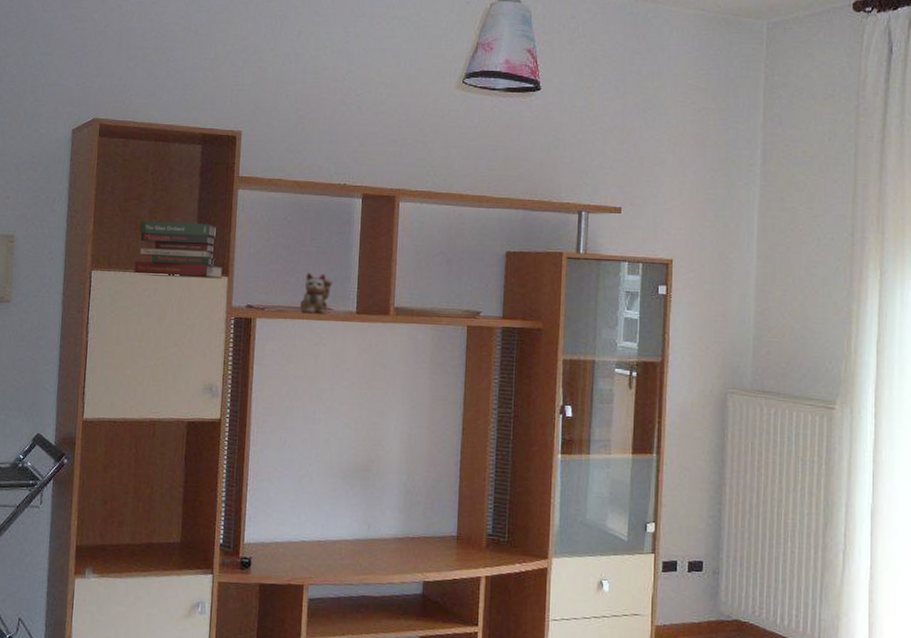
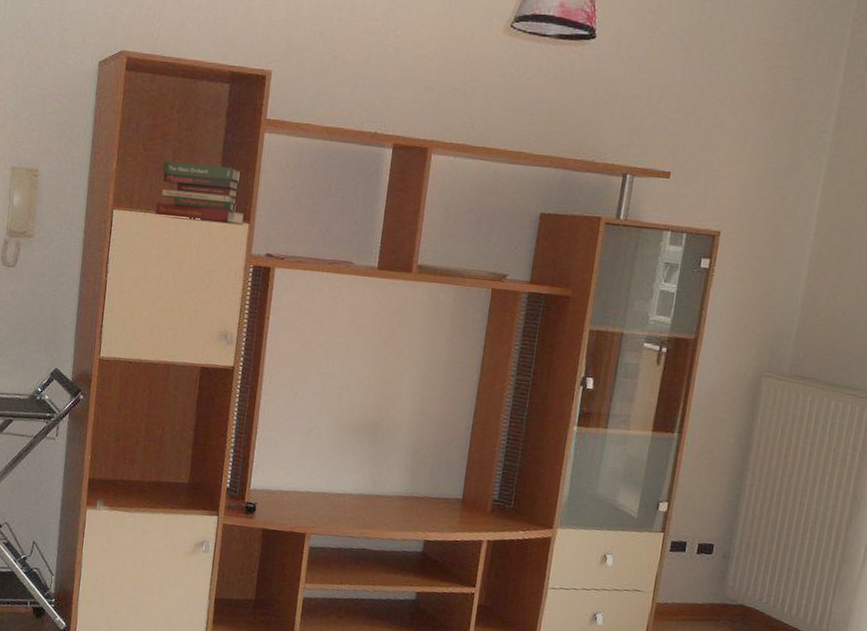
decorative figurine: present [300,272,333,316] -> none [320,223,356,269]

